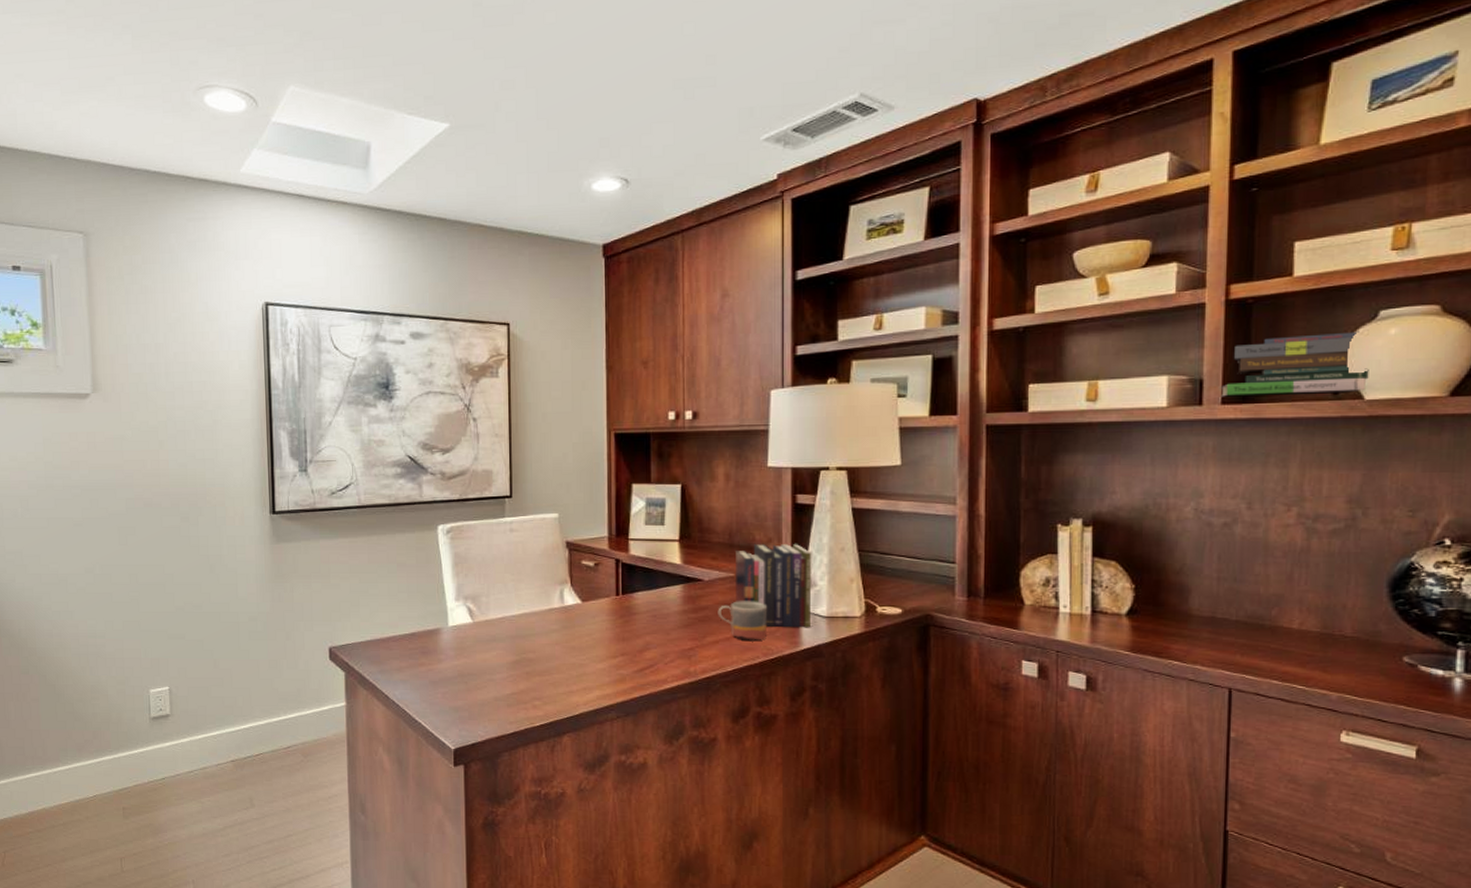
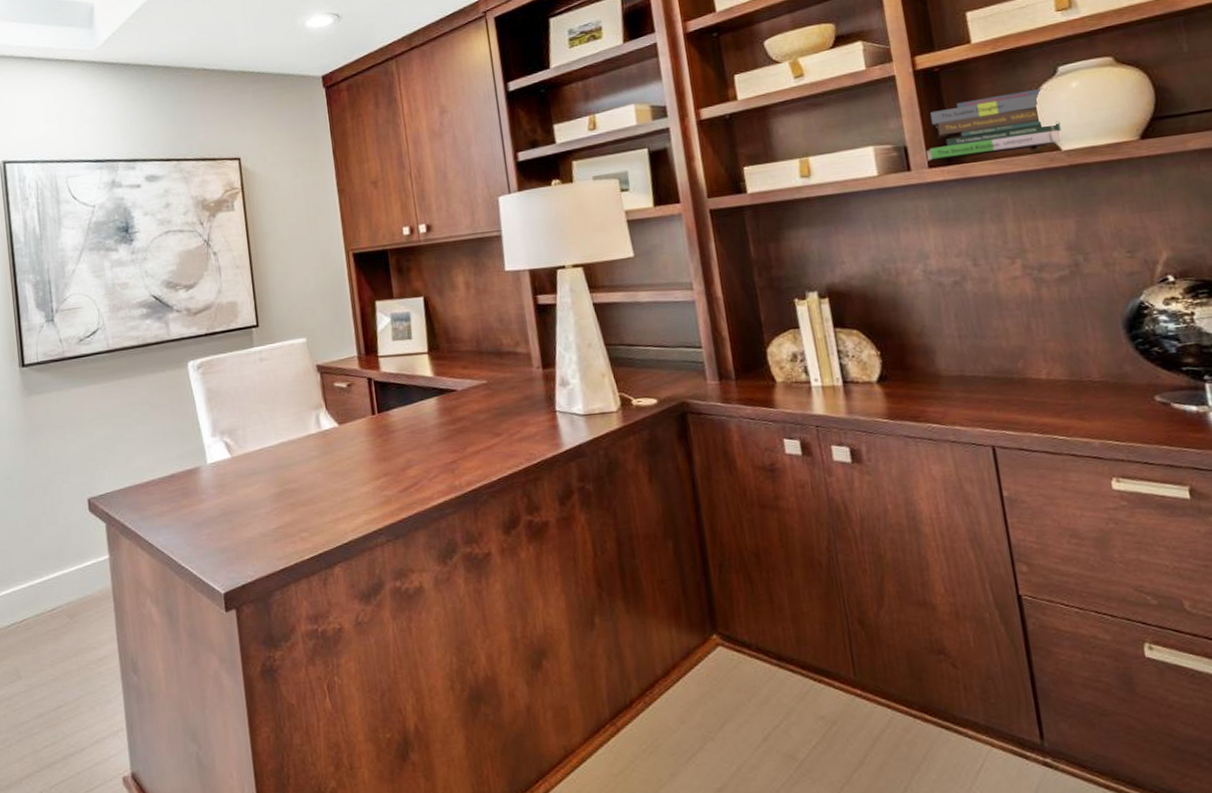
mug: present [718,601,768,640] -> none [475,406,527,448]
books: present [736,543,812,628] -> none [485,344,569,431]

